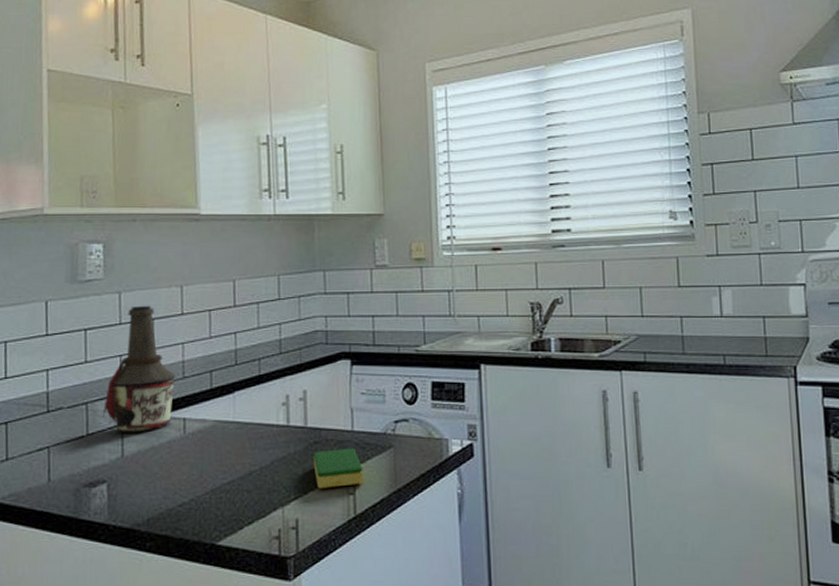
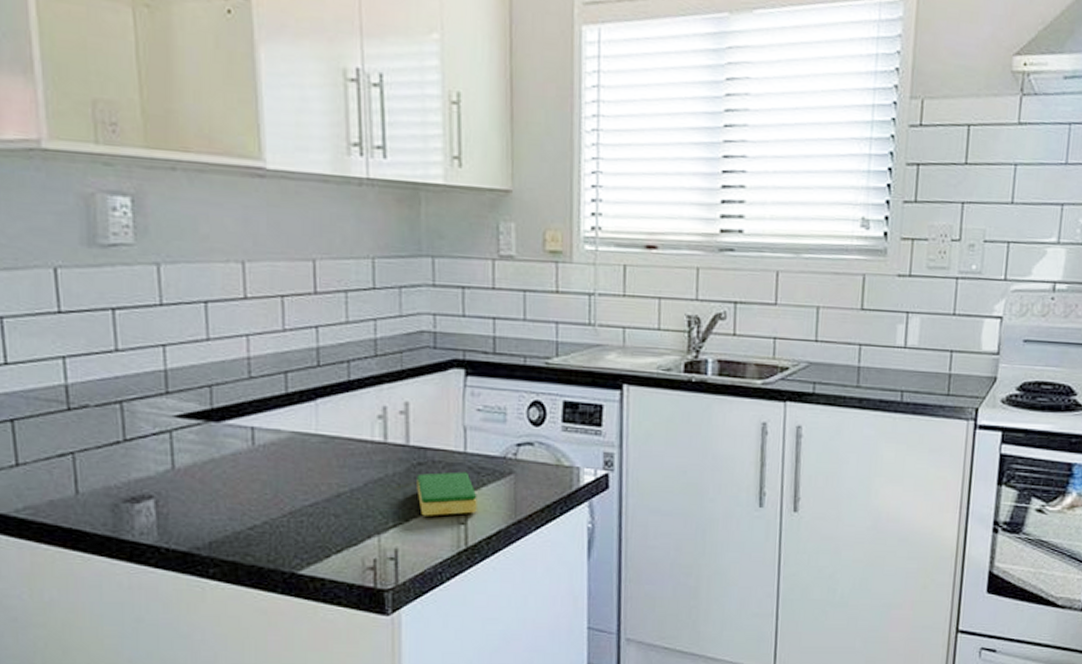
bottle: present [102,305,176,433] -> none [143,282,239,442]

